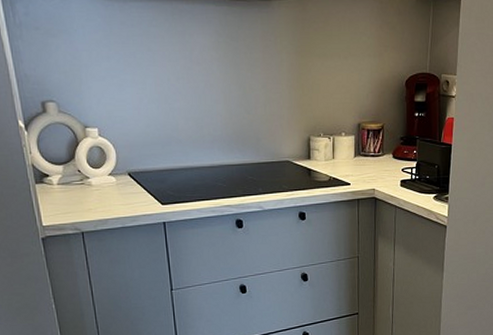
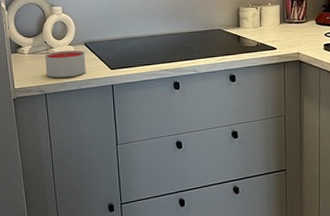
candle: none [79,181,132,214] -> present [45,50,86,78]

